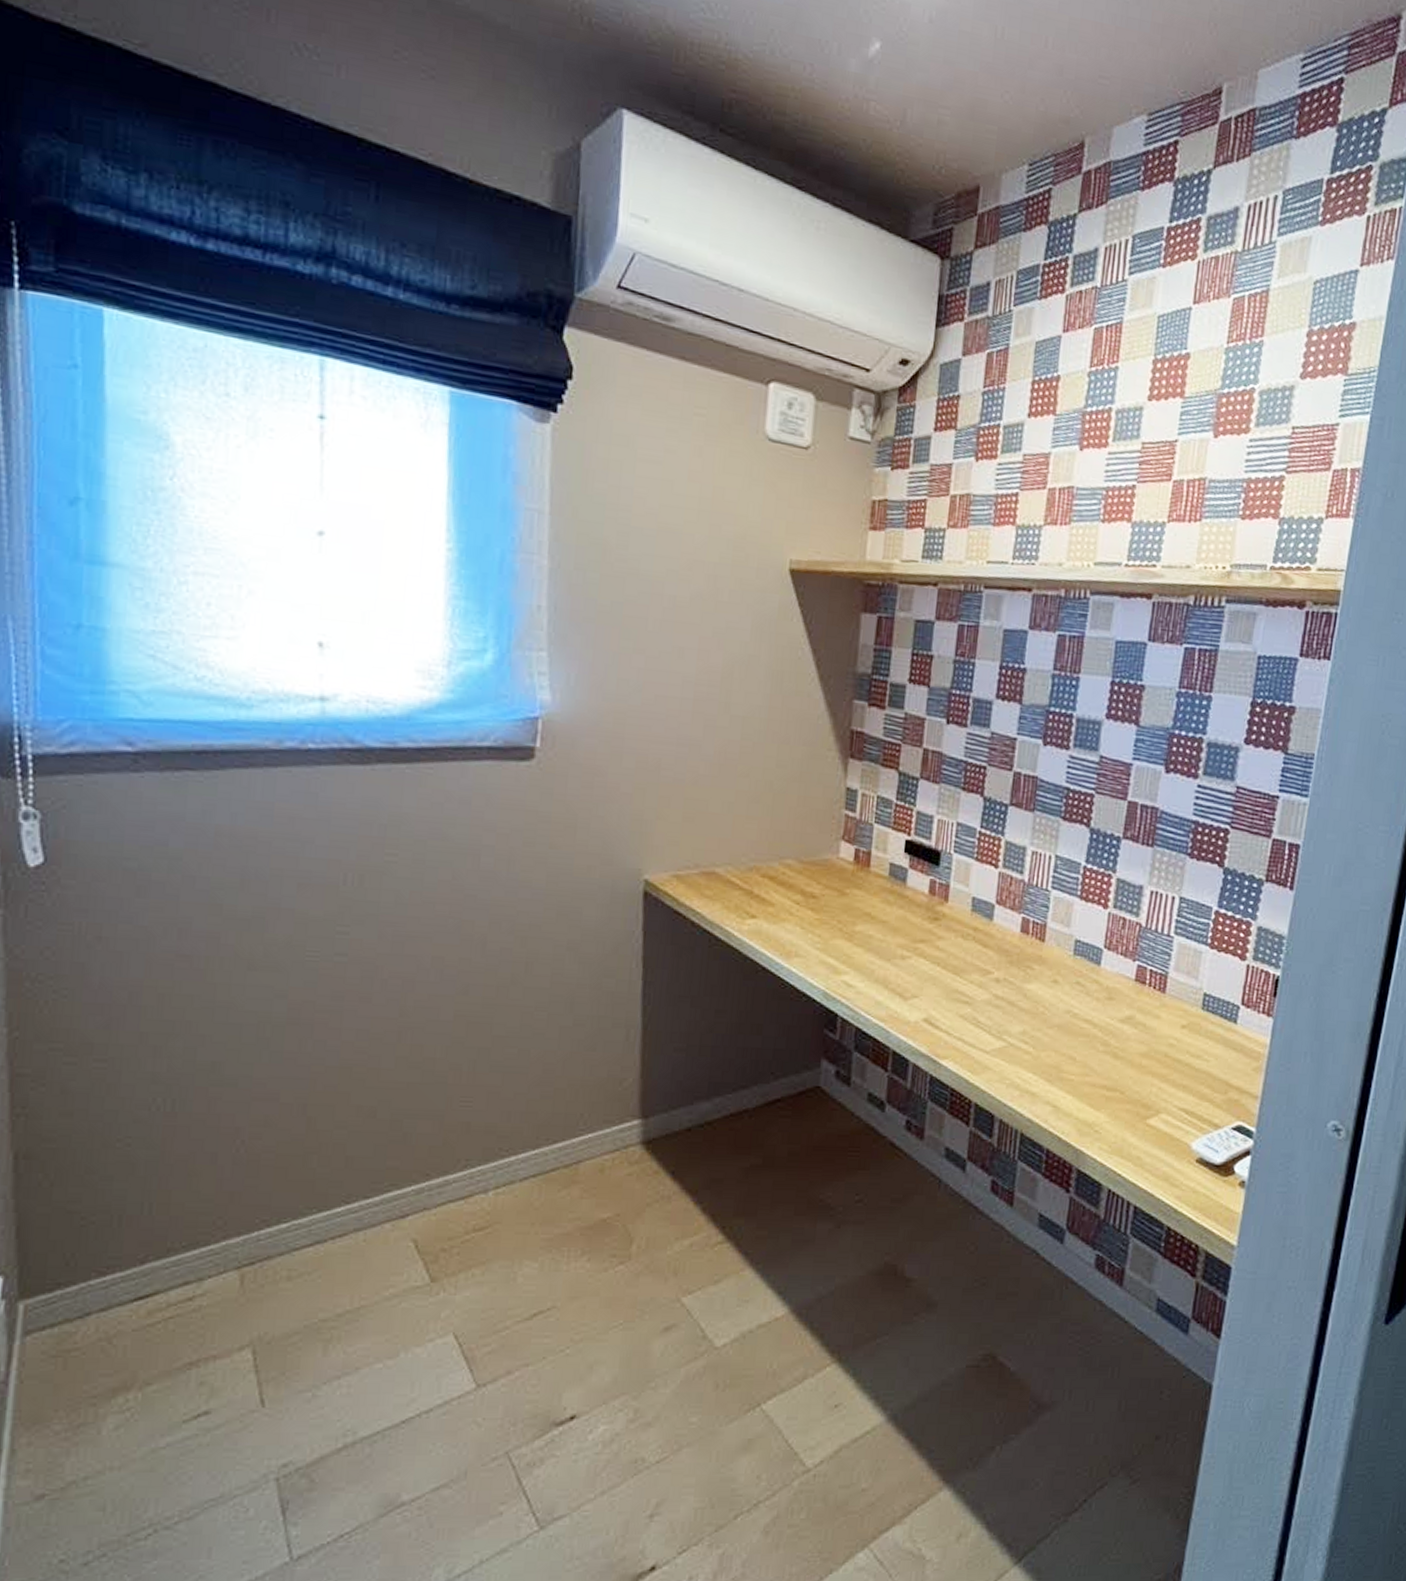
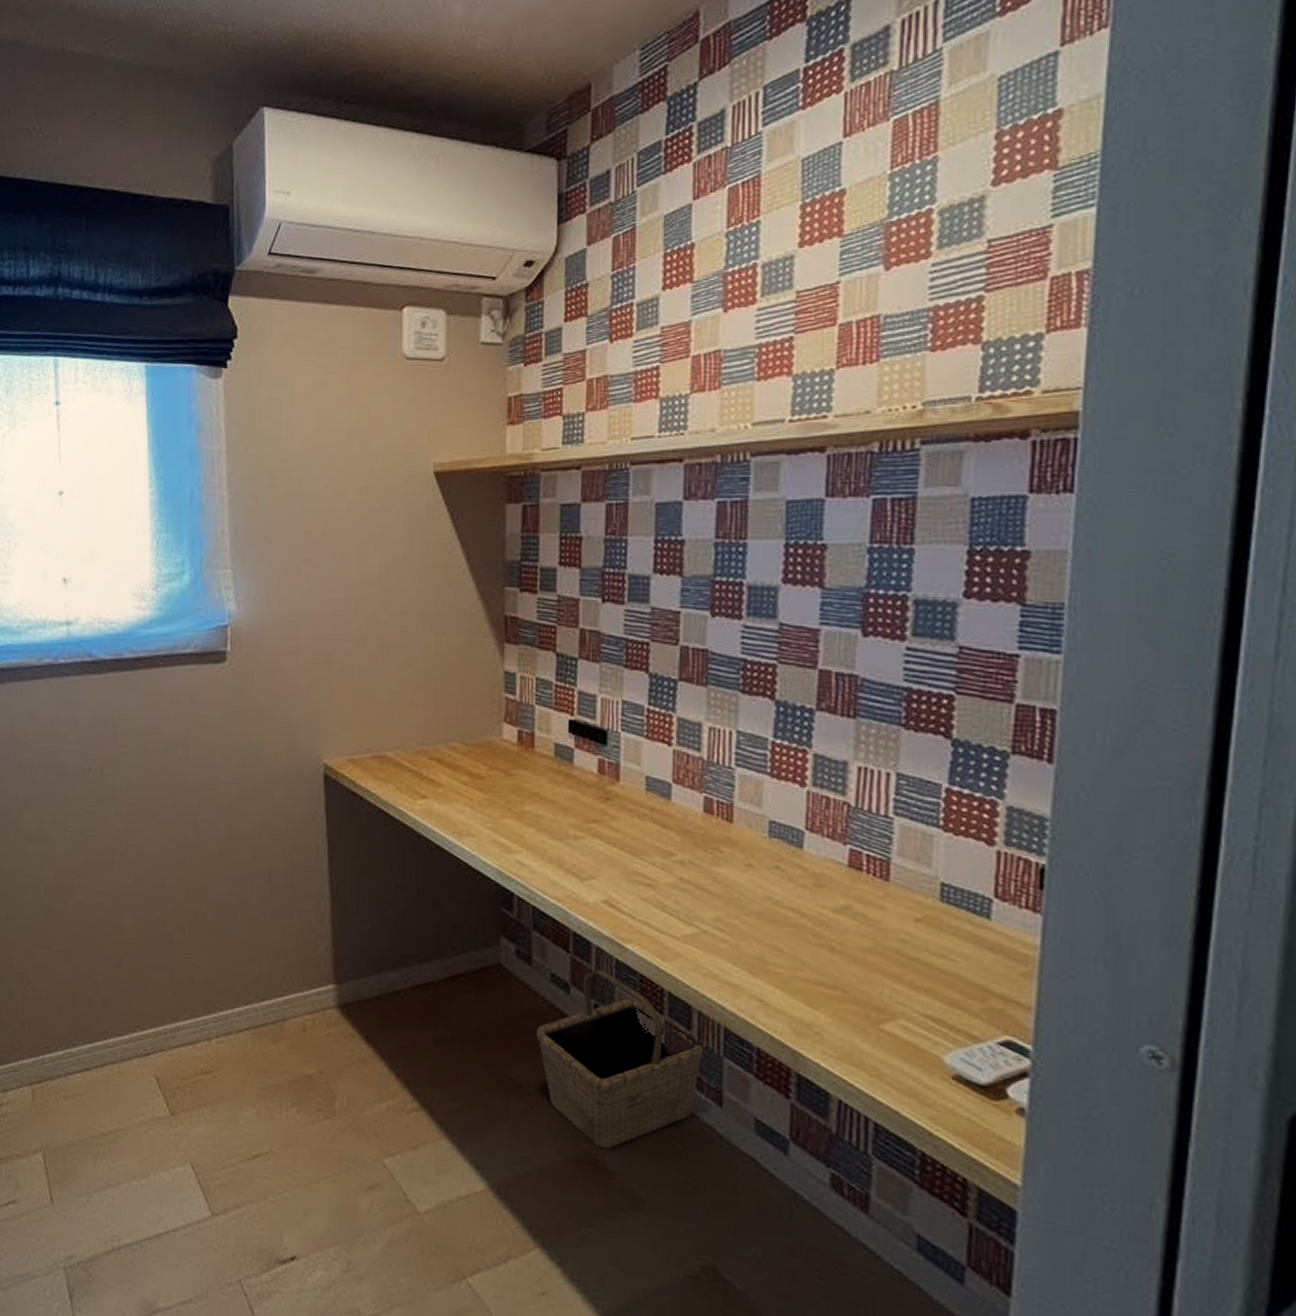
basket: none [849,1087,1003,1257] -> present [536,970,706,1148]

